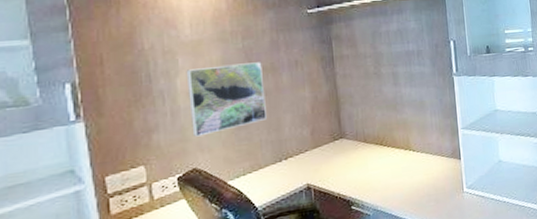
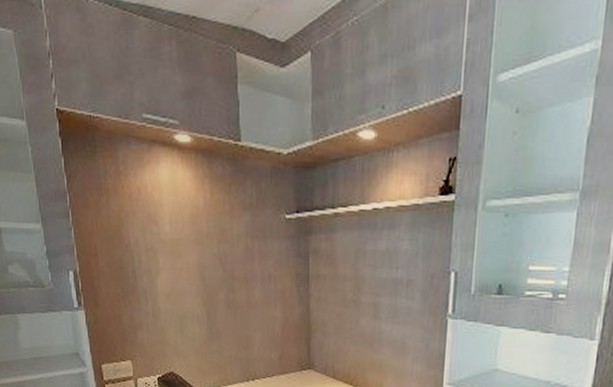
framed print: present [186,62,267,137] -> none [165,270,237,342]

